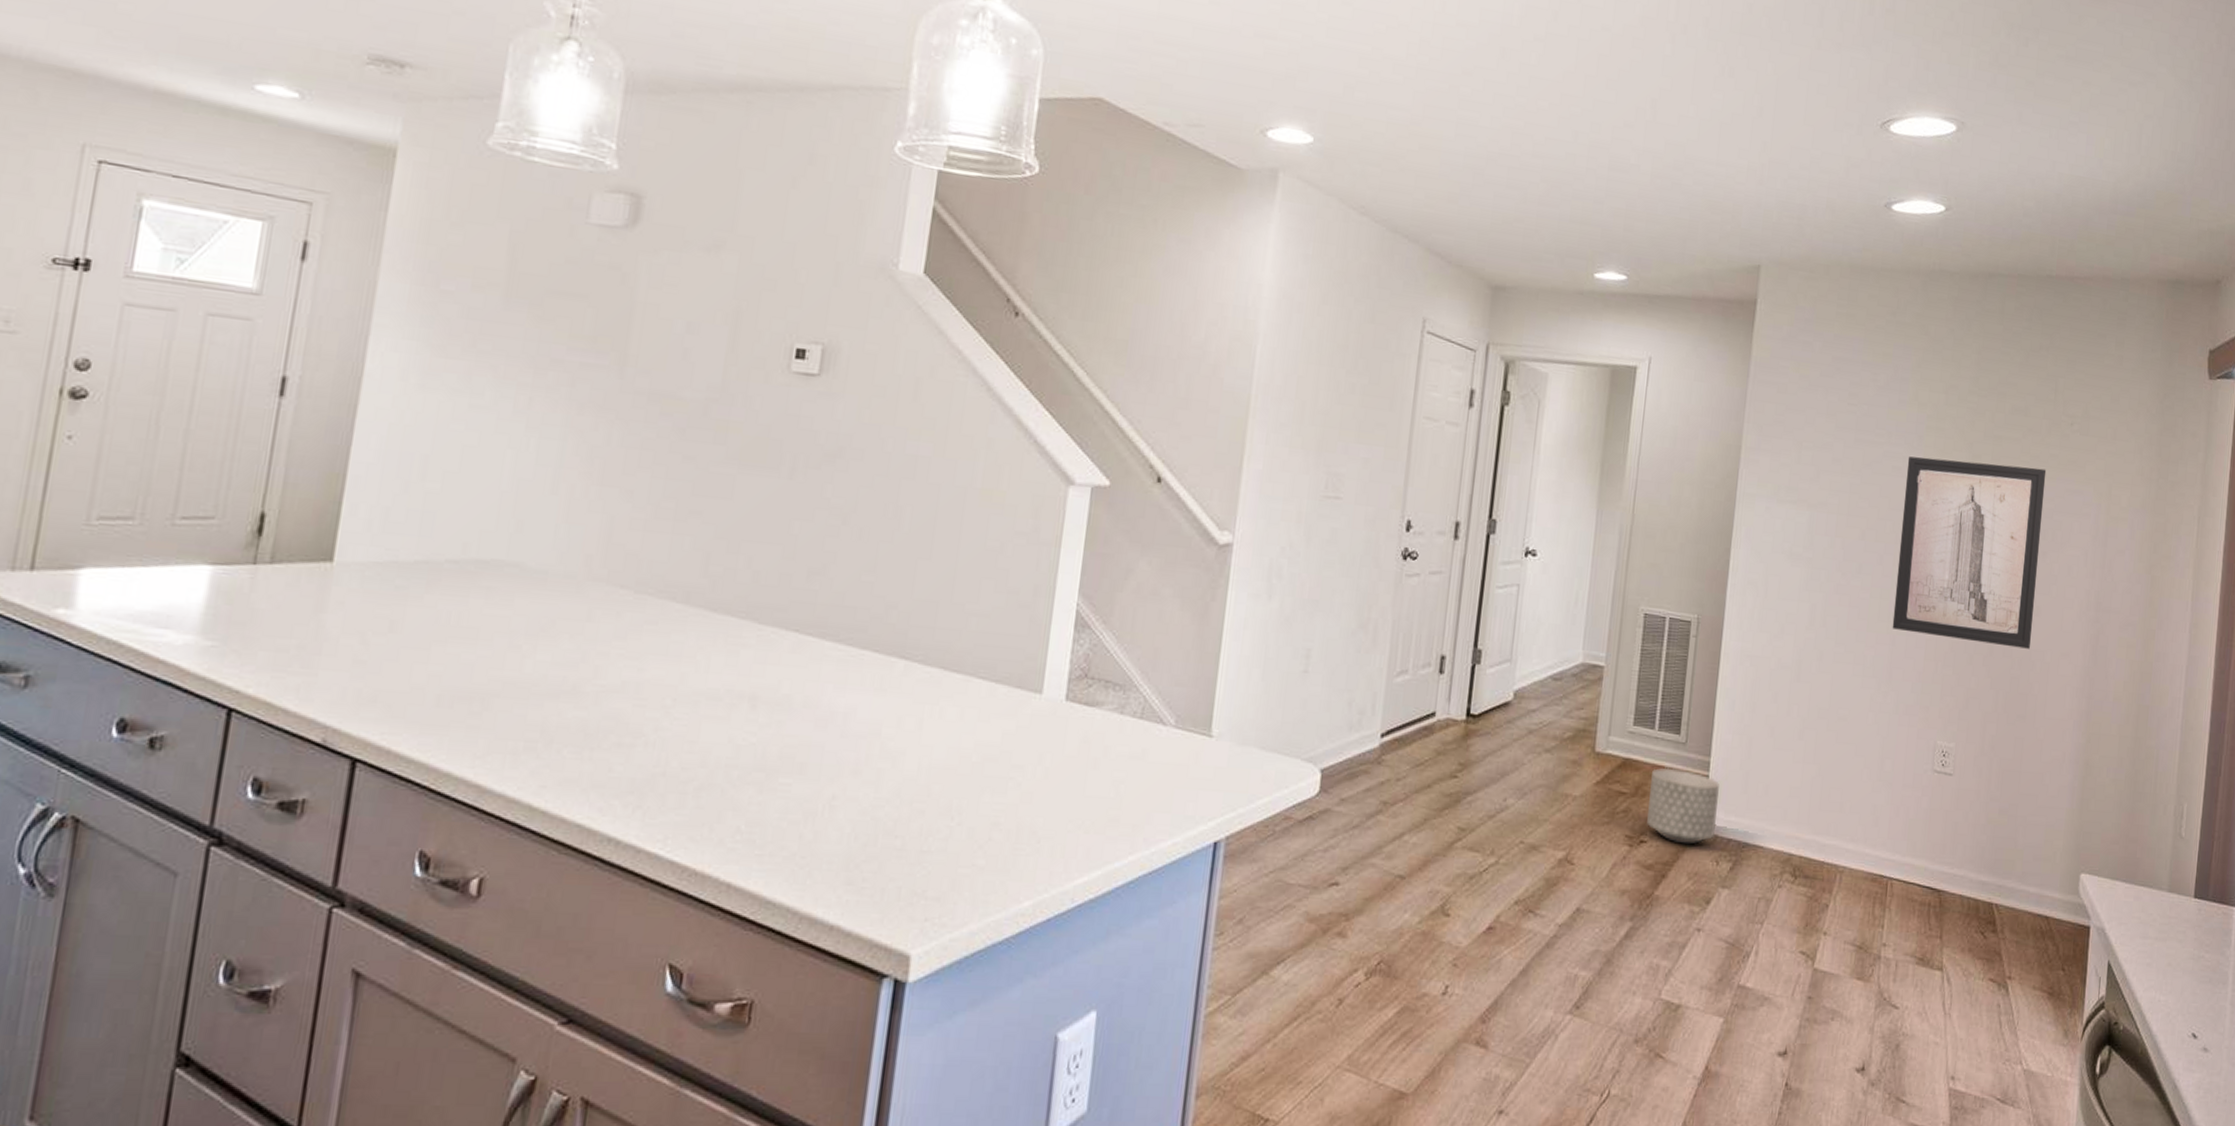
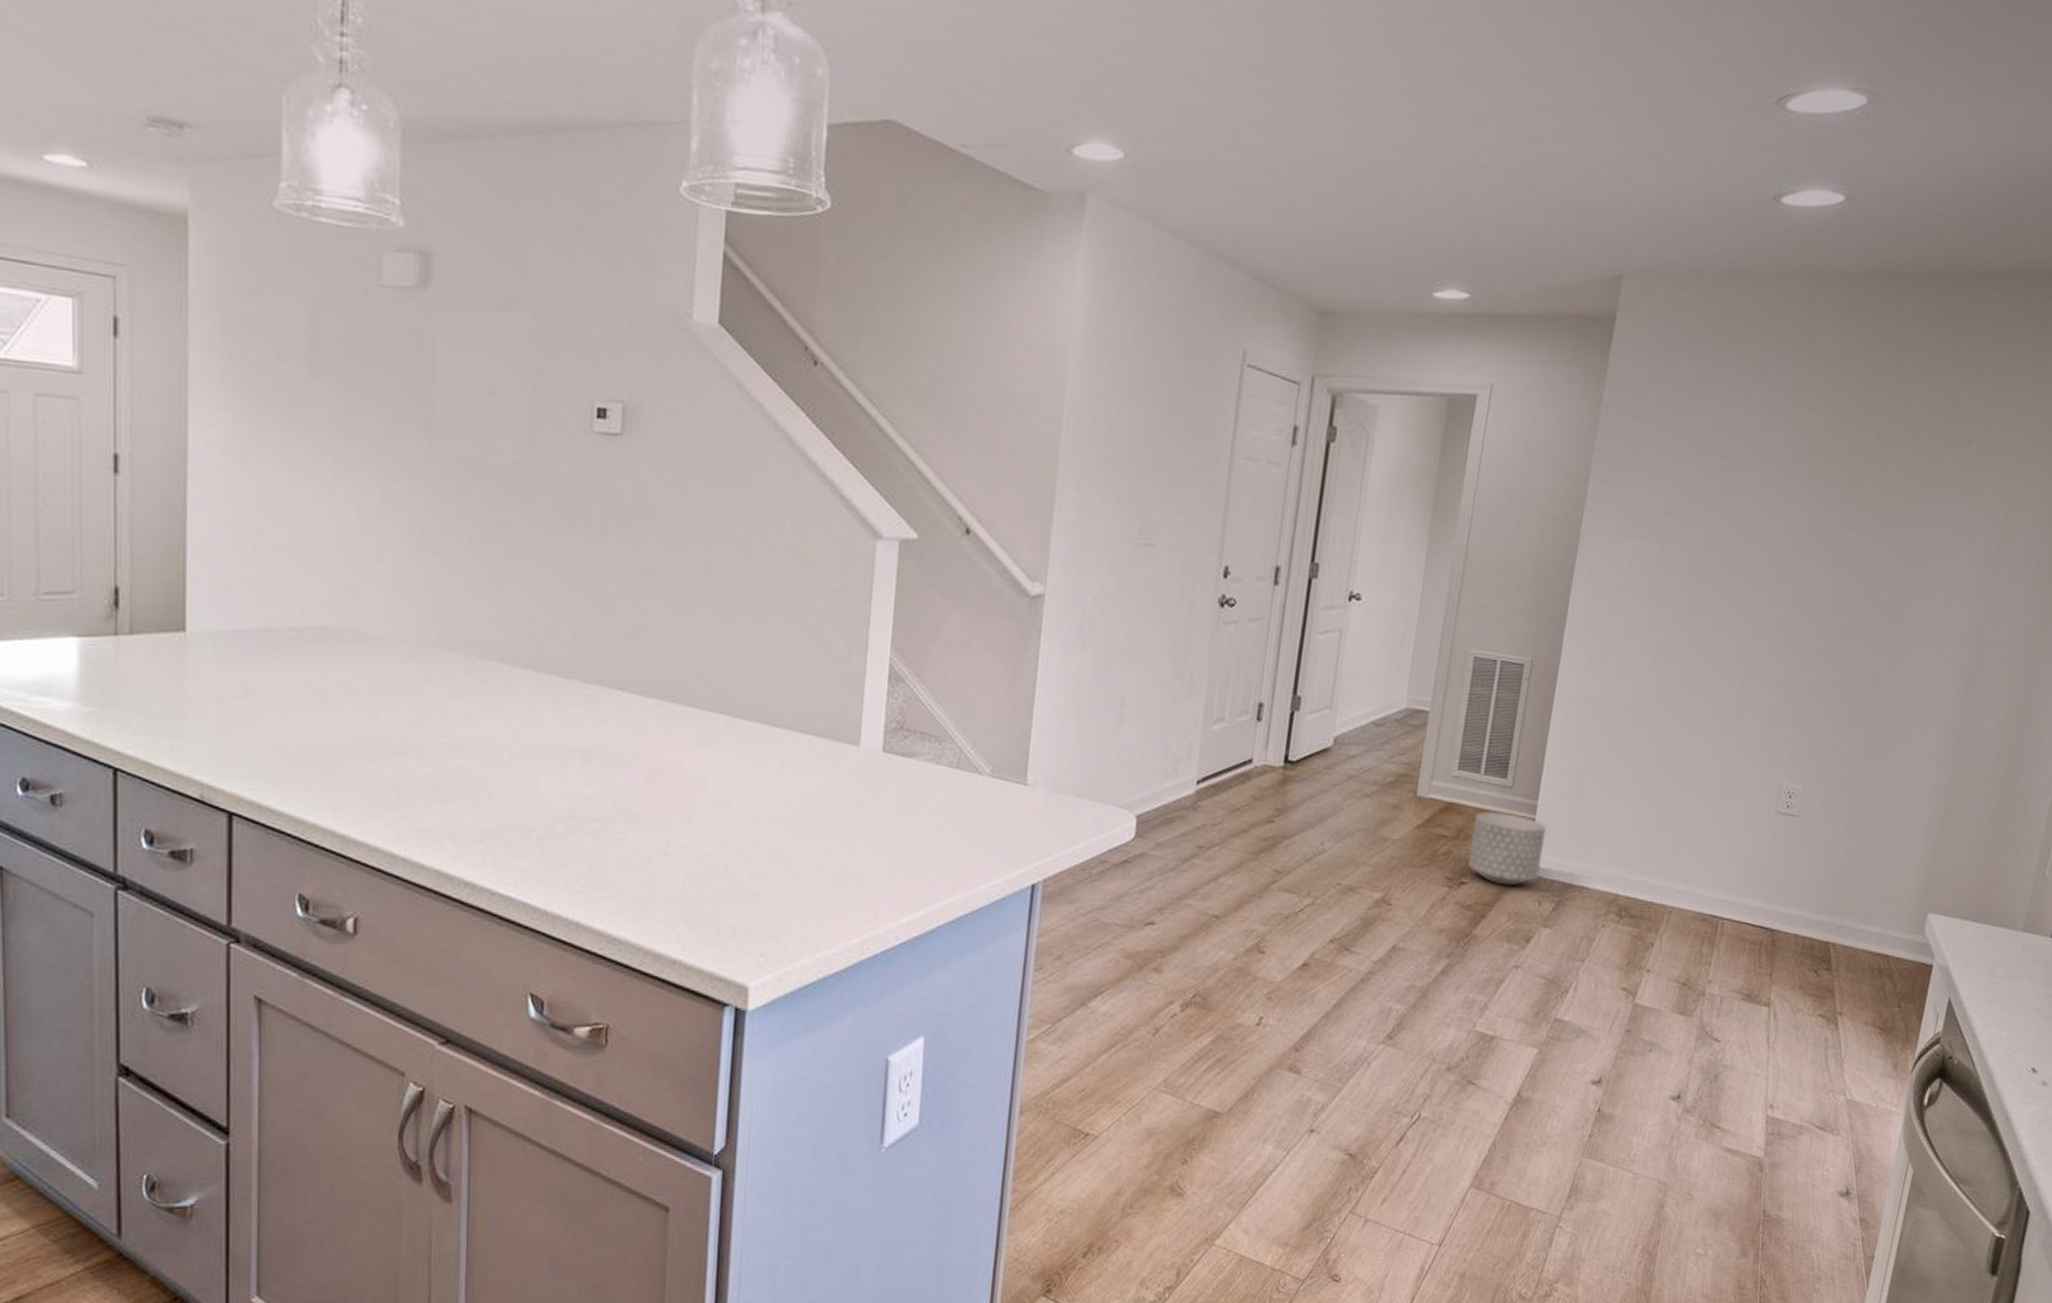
wall art: present [1892,456,2047,649] -> none [1743,483,1935,687]

